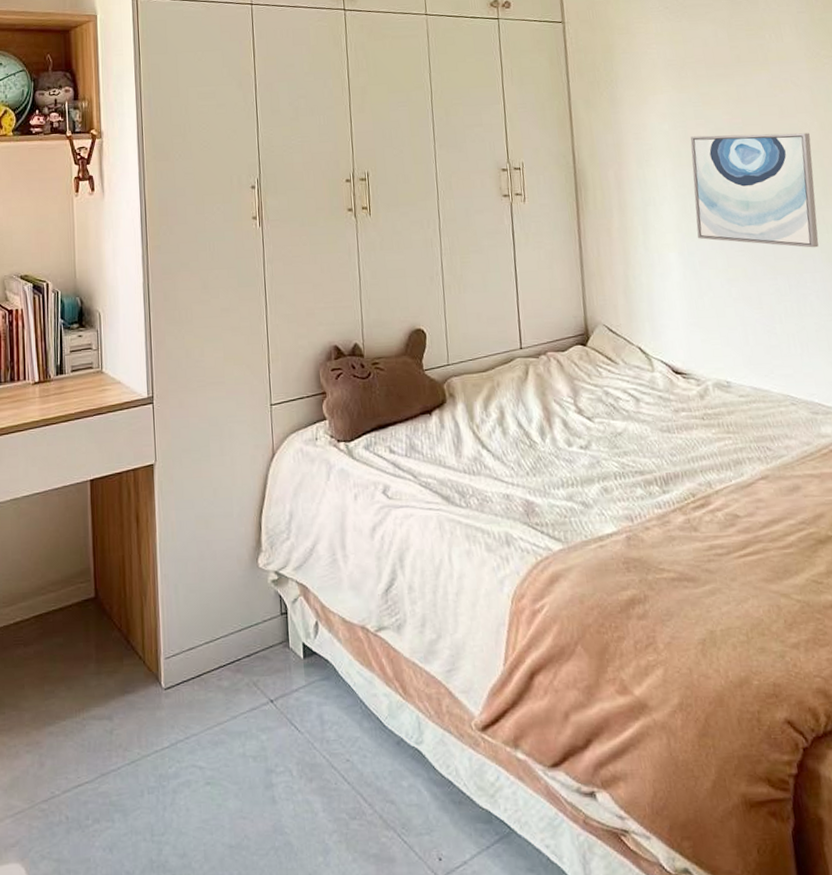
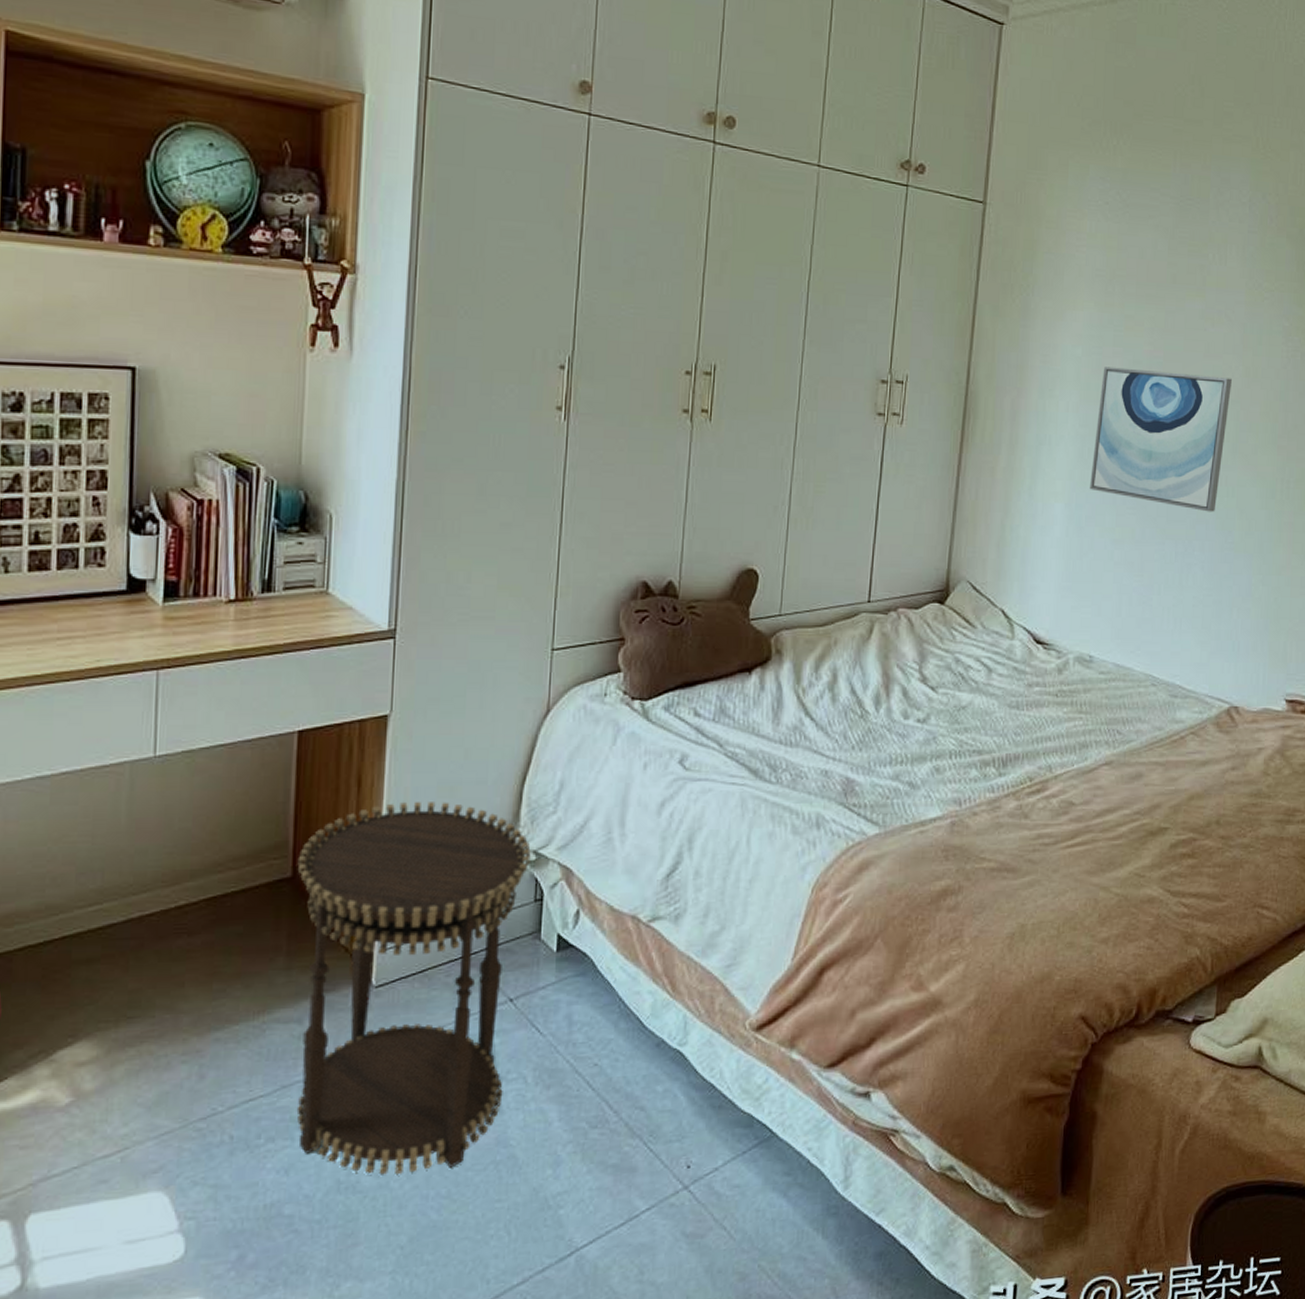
side table: none [98,532,274,856] -> present [296,802,531,1175]

